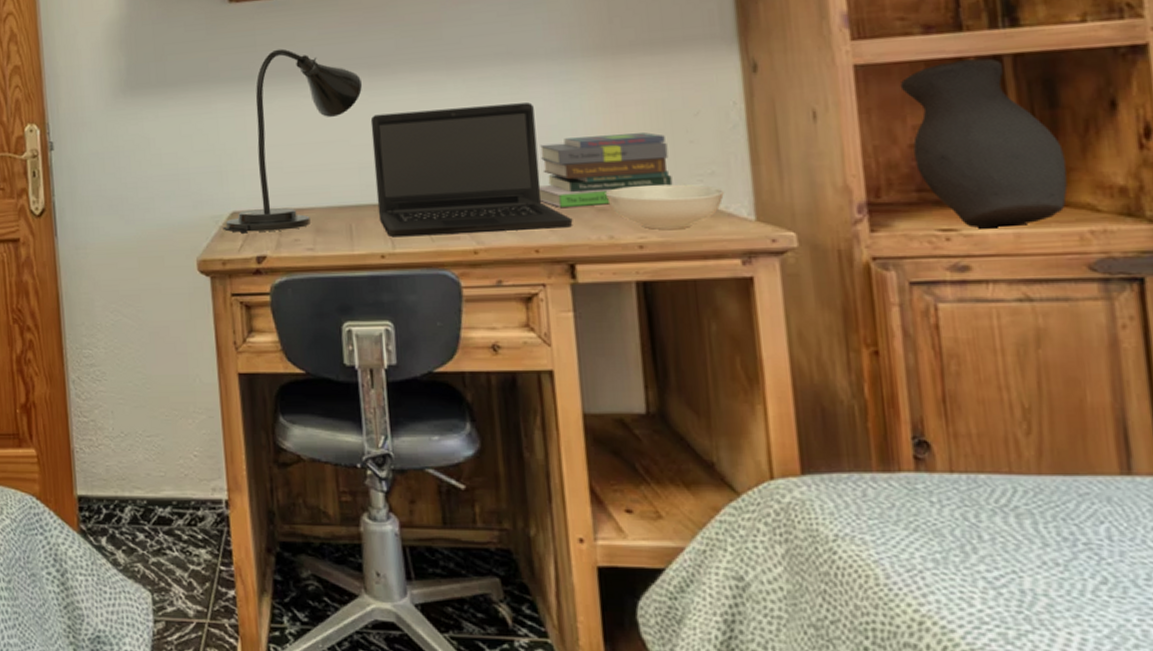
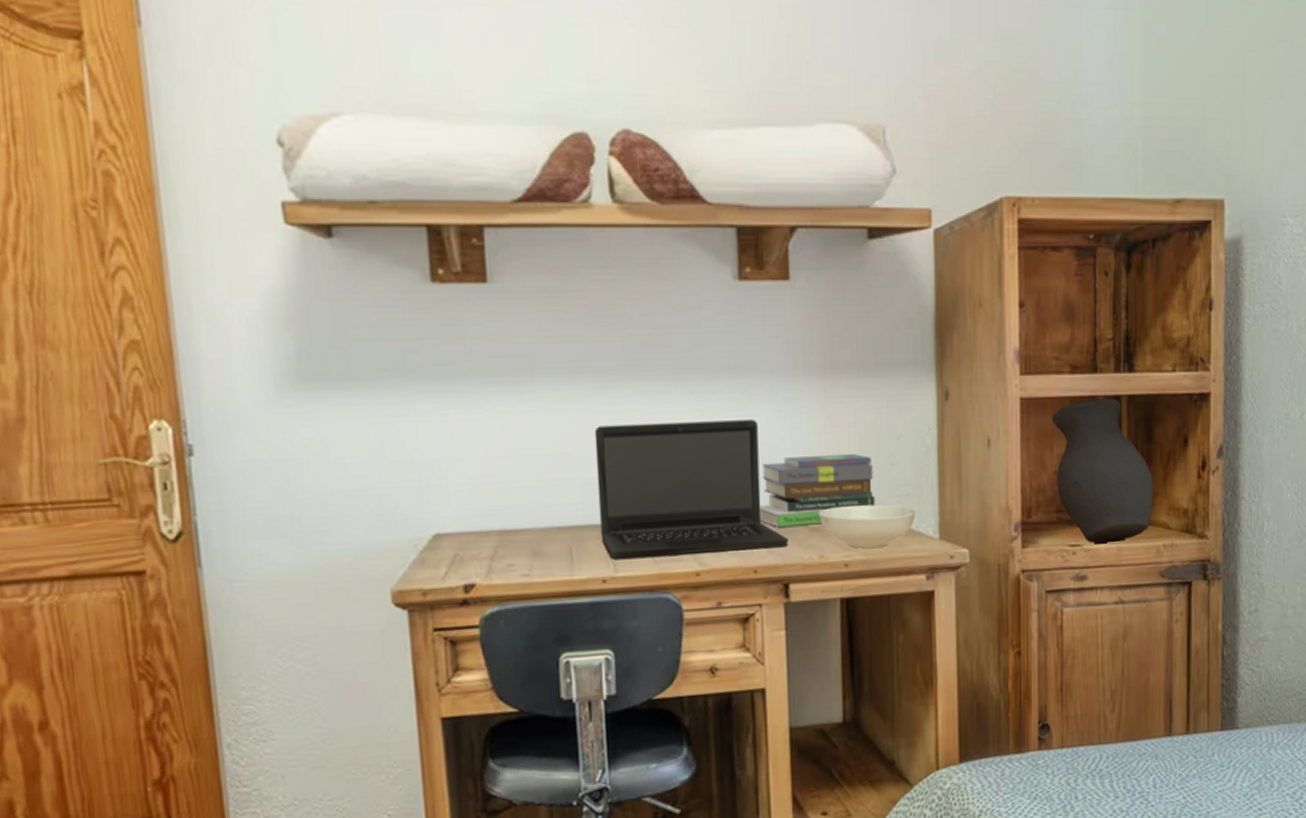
desk lamp: present [223,48,362,234] -> none [423,344,586,559]

